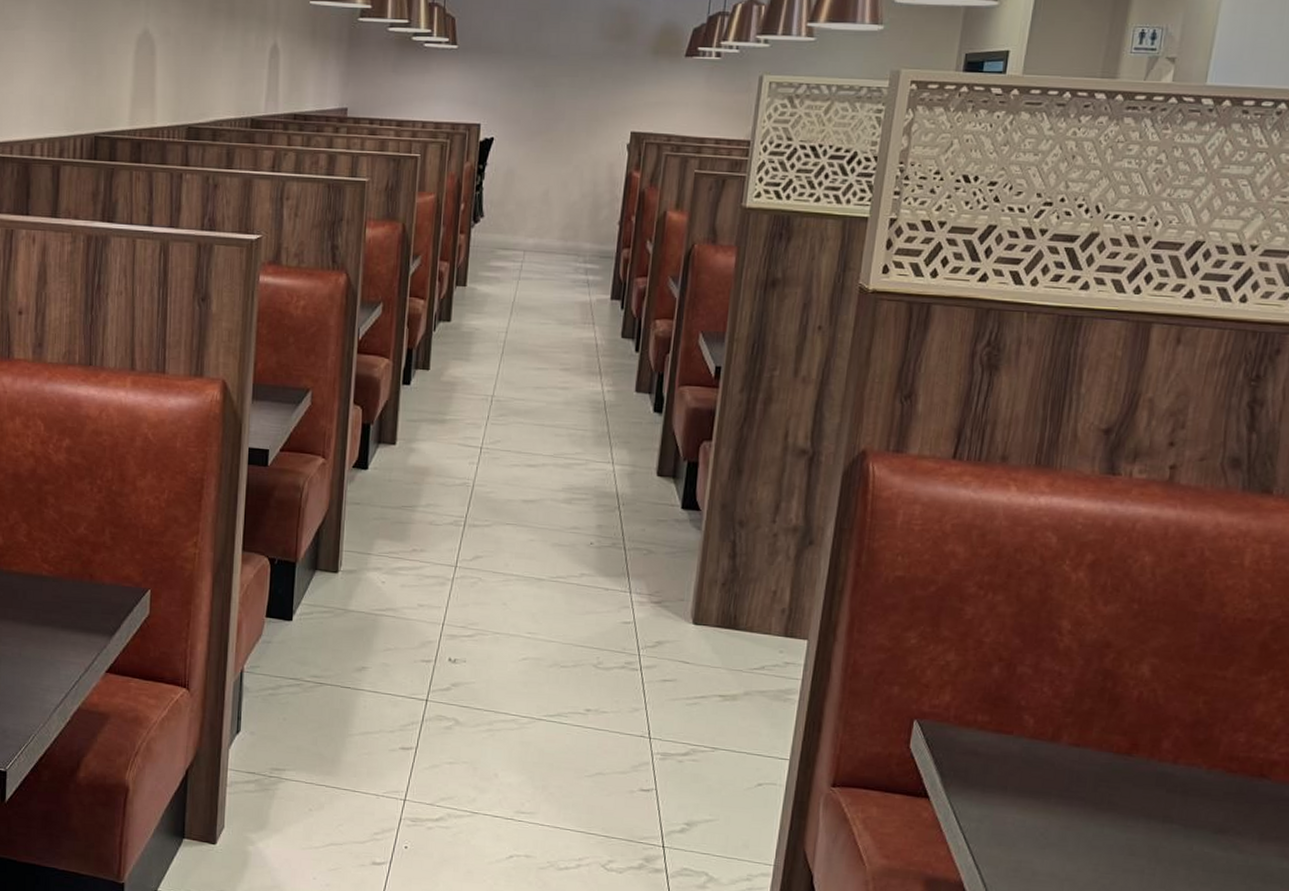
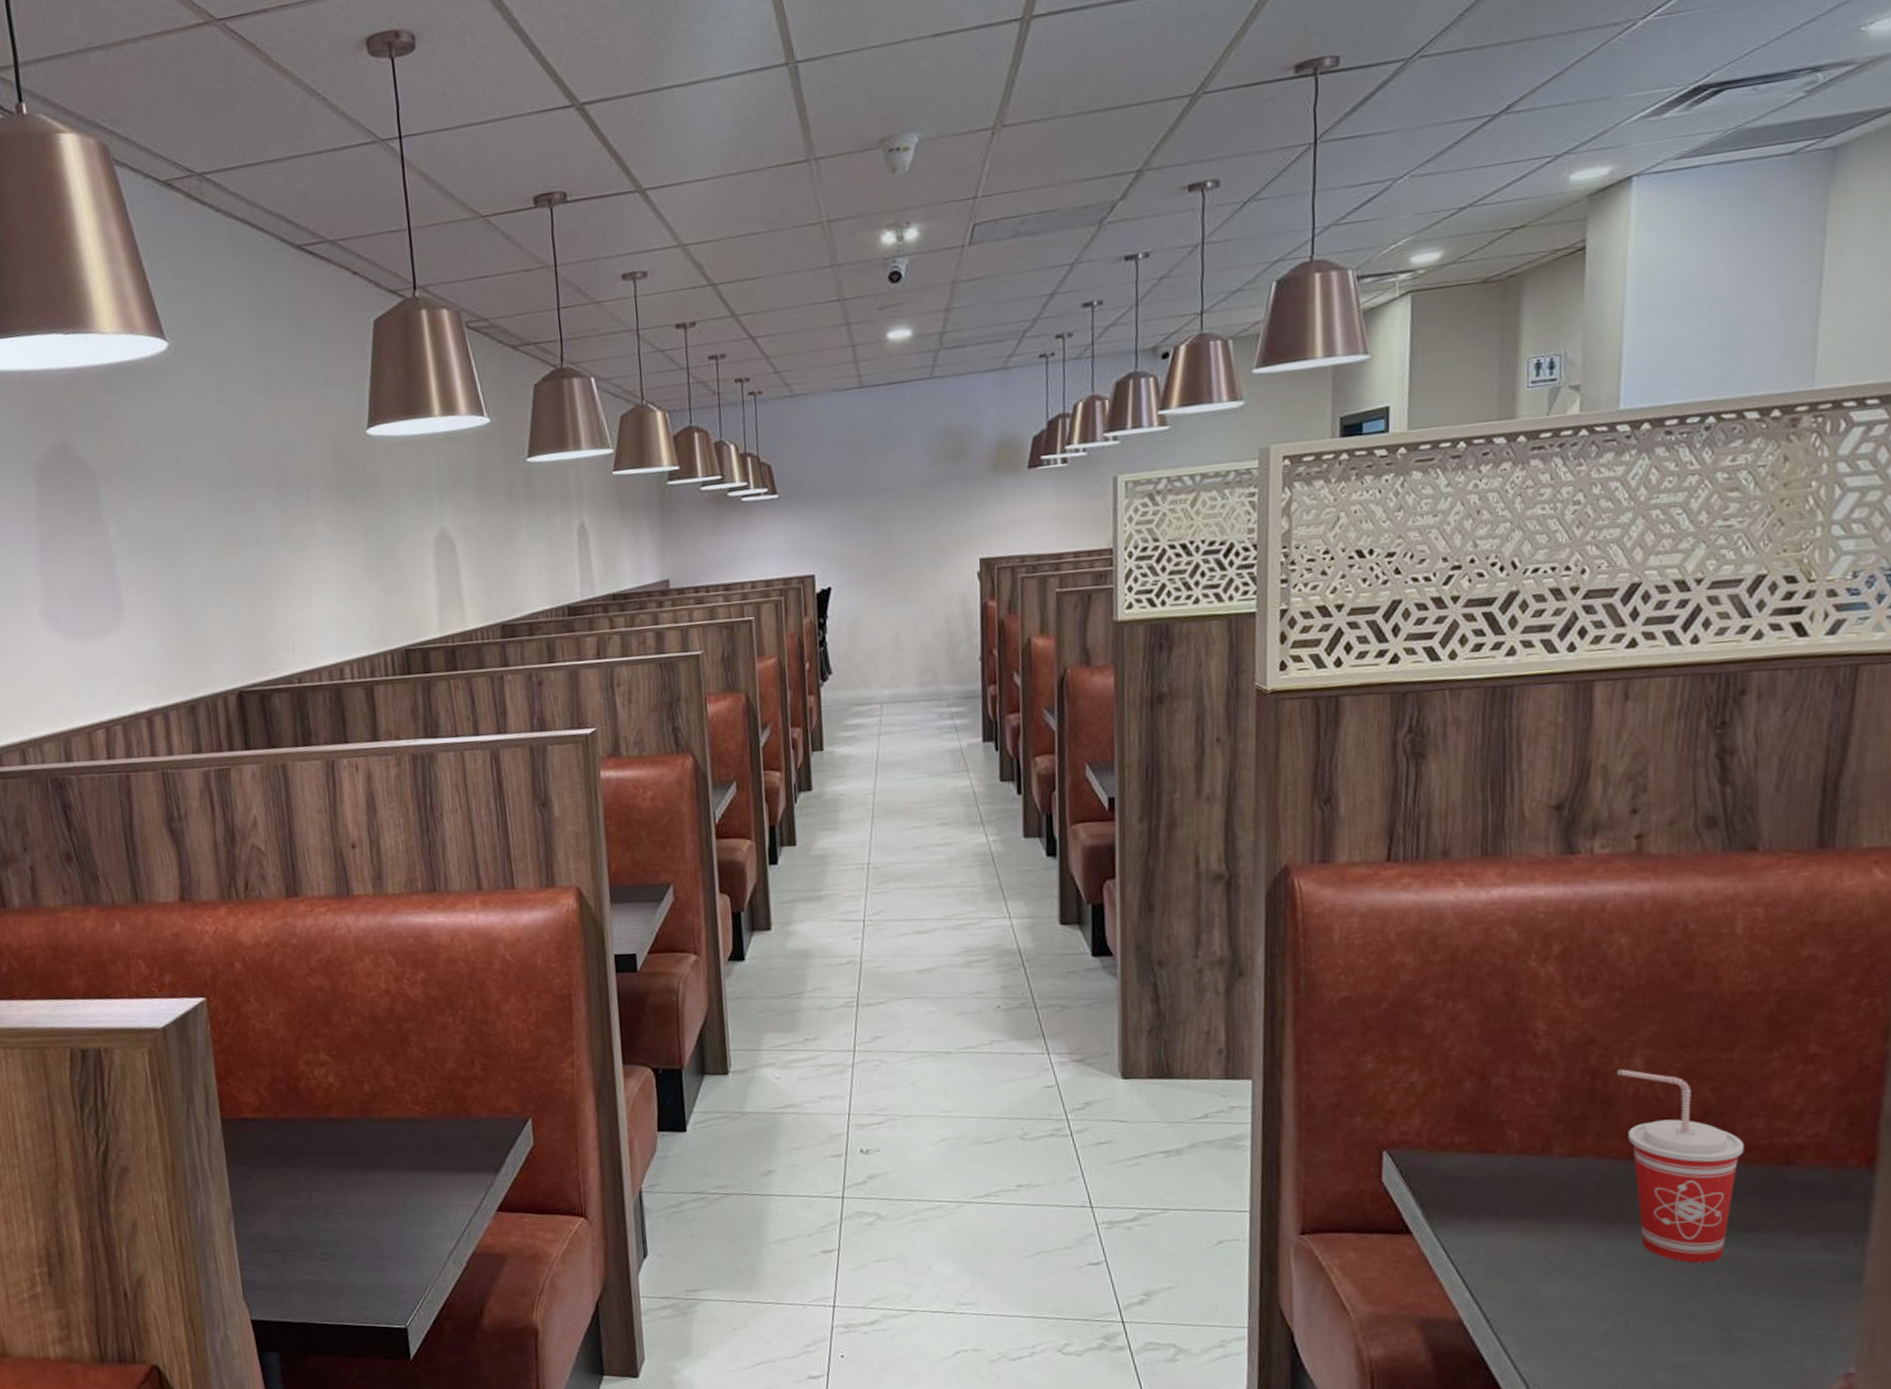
beverage cup: none [1126,673,1227,856] -> present [1618,1069,1745,1263]

